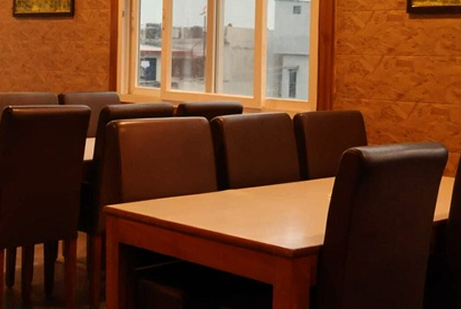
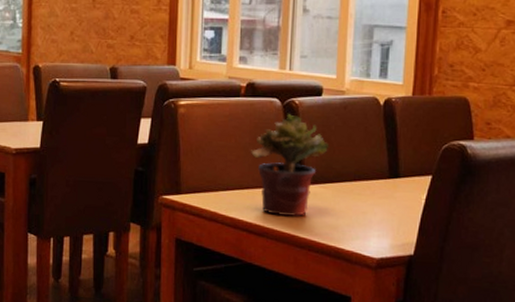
potted plant: none [182,130,250,217] -> present [250,114,330,216]

